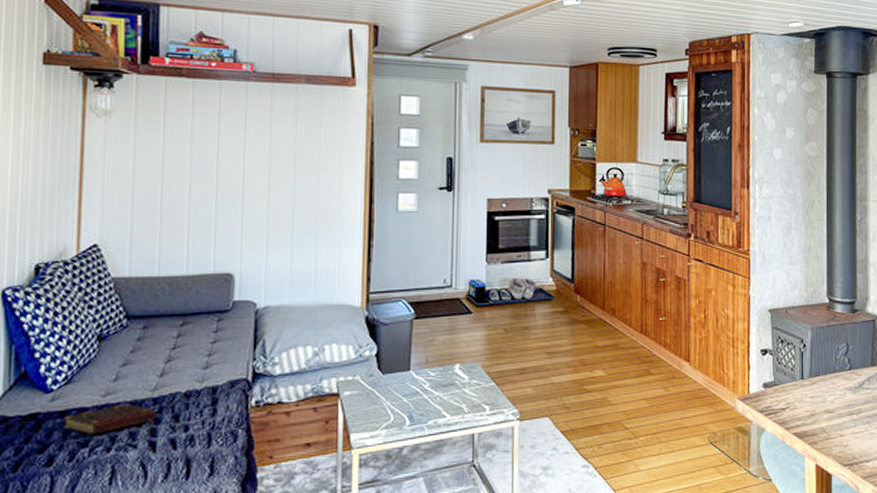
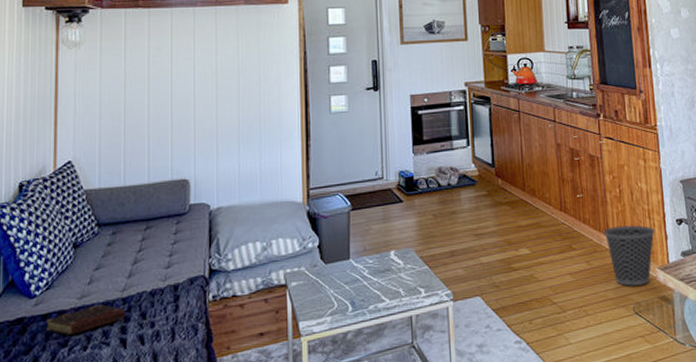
wastebasket: none [684,352,738,415] -> present [603,225,655,286]

